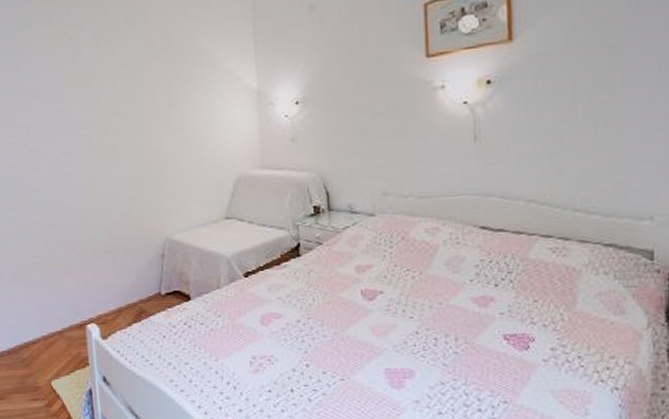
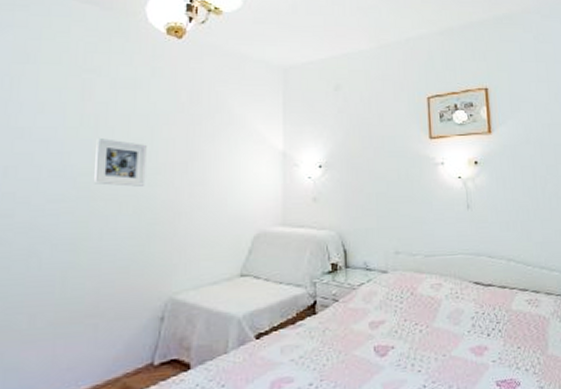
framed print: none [89,92,135,137] -> present [93,138,147,187]

